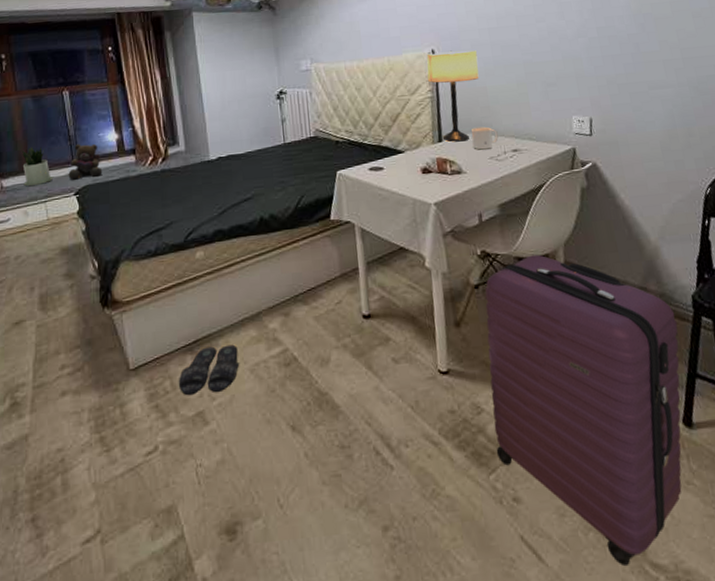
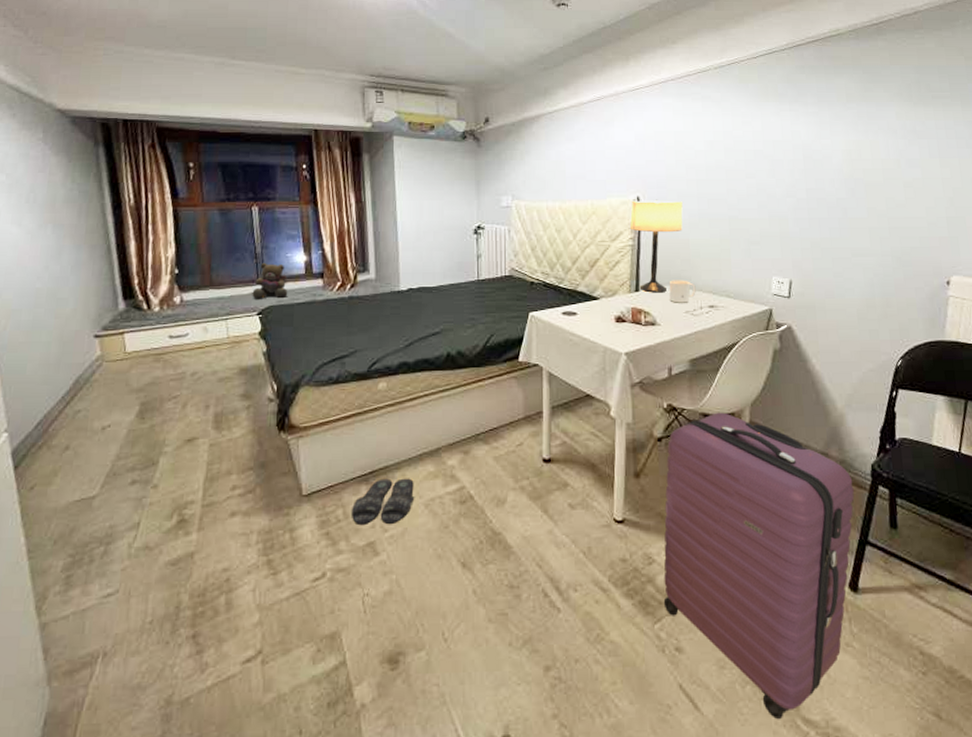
planter: present [21,147,53,187] -> none [204,261,236,302]

